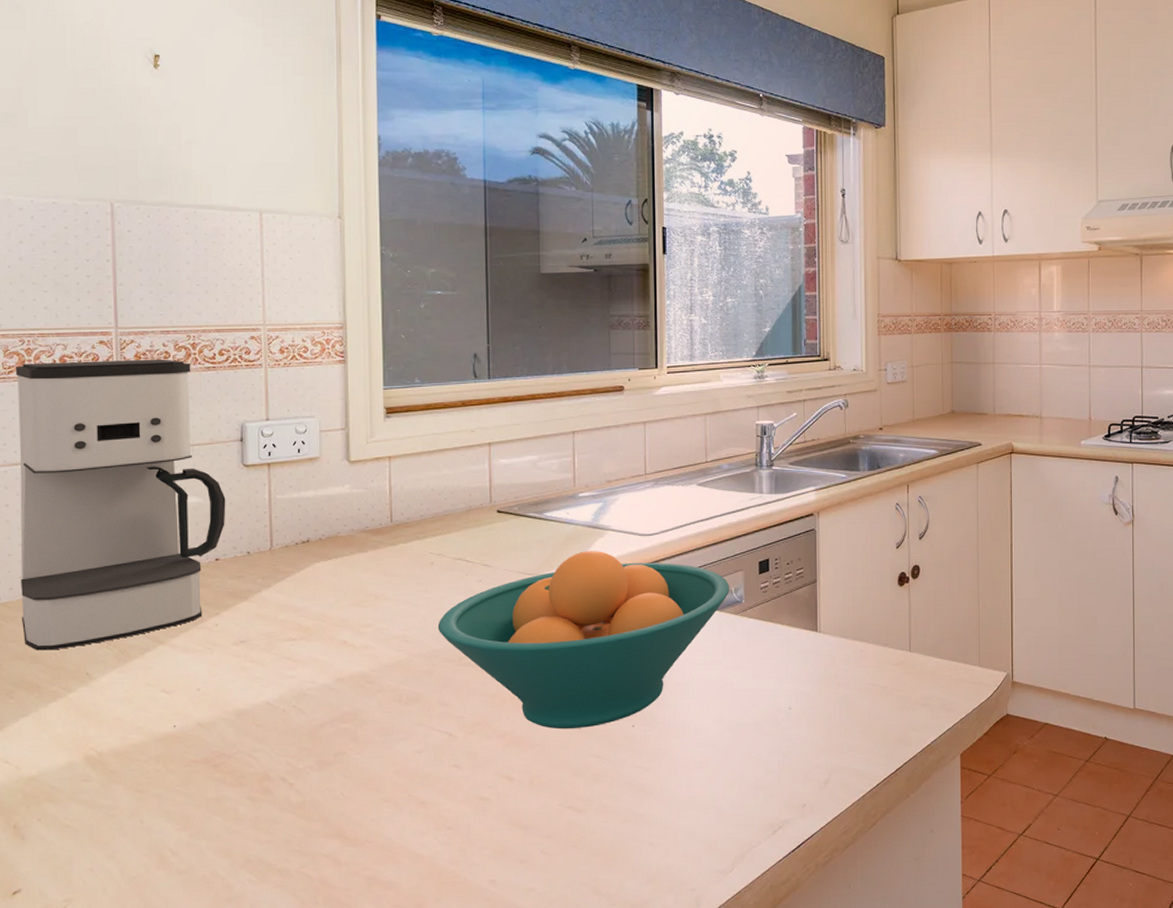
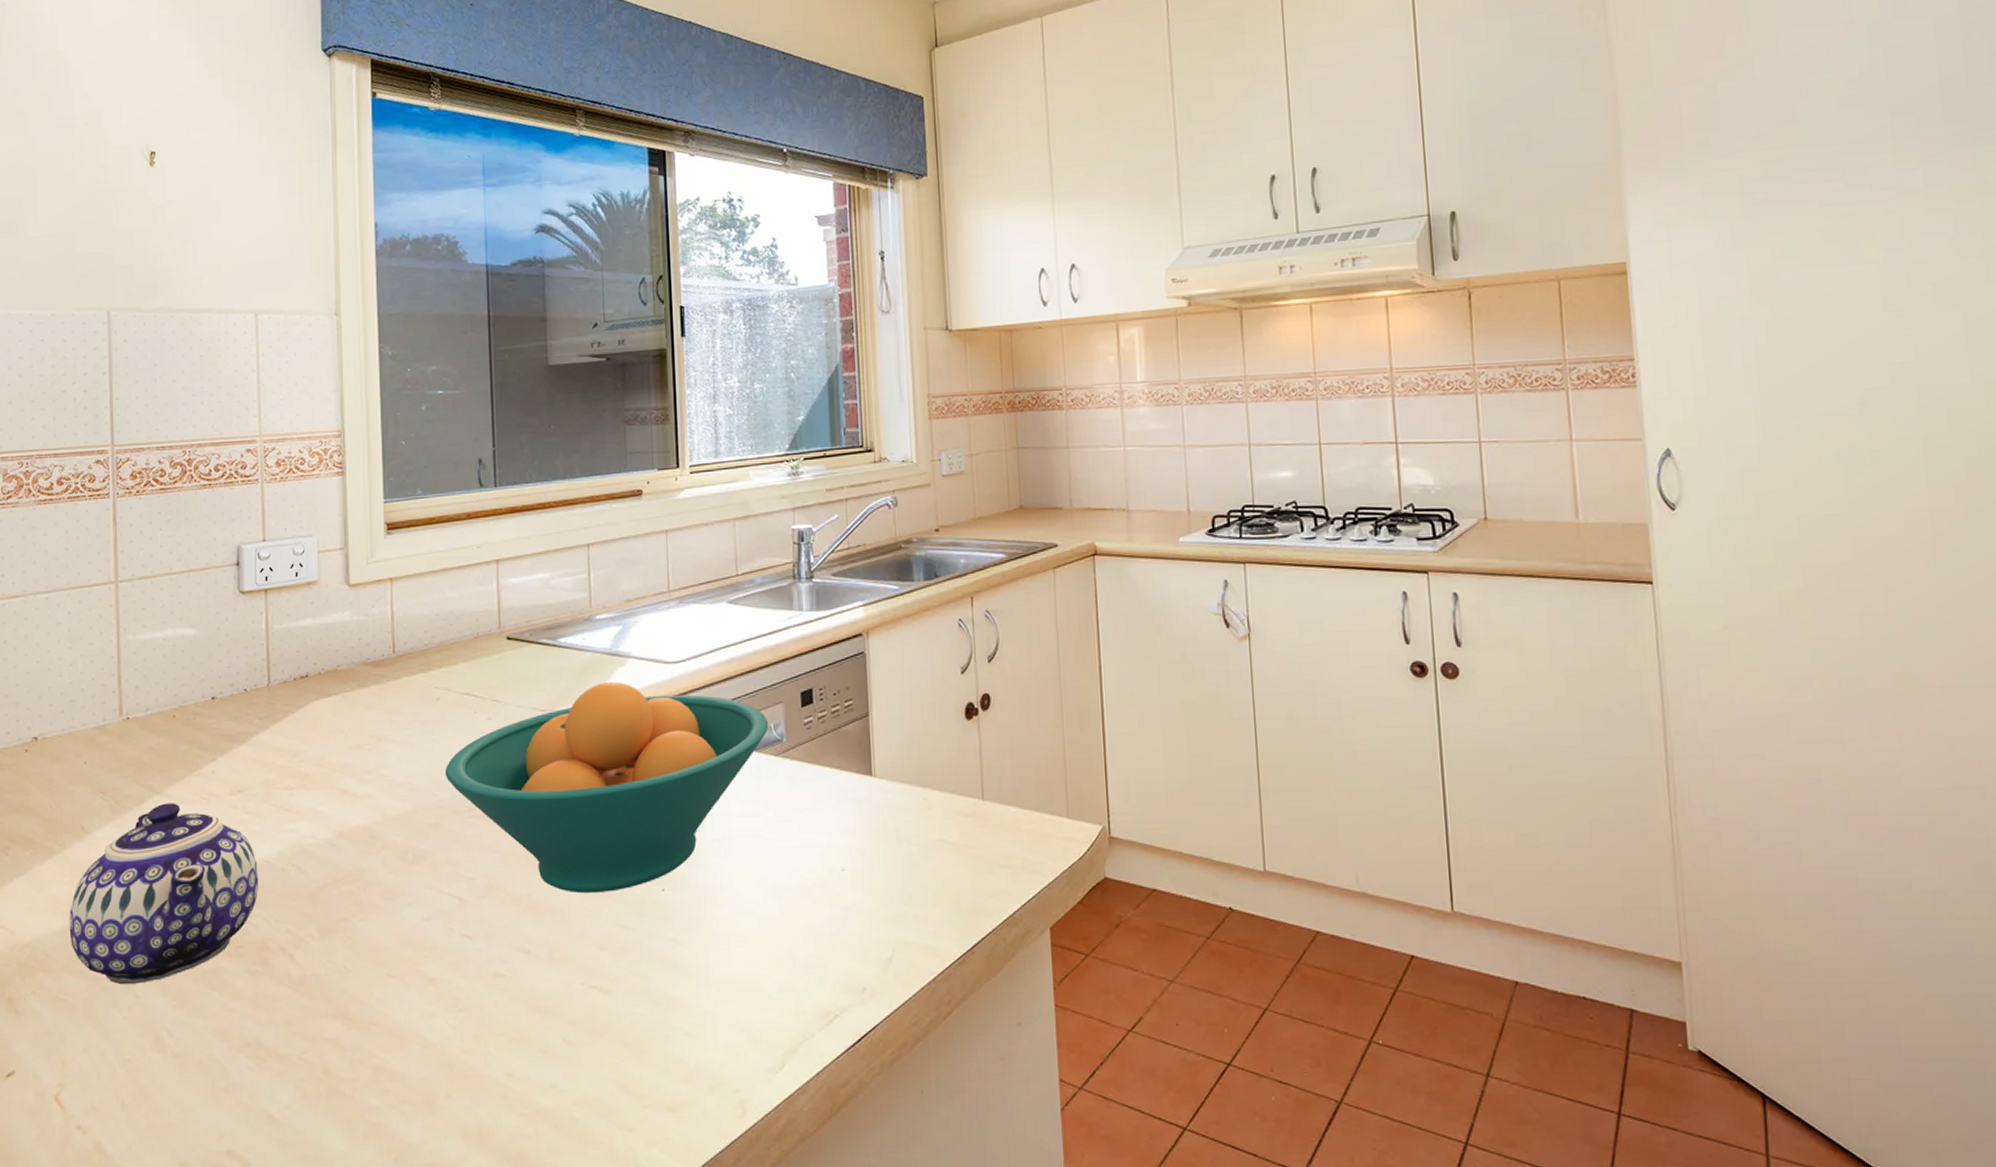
coffee maker: present [15,359,226,651] -> none [14,477,222,802]
teapot: none [74,652,261,811] -> present [69,803,259,984]

